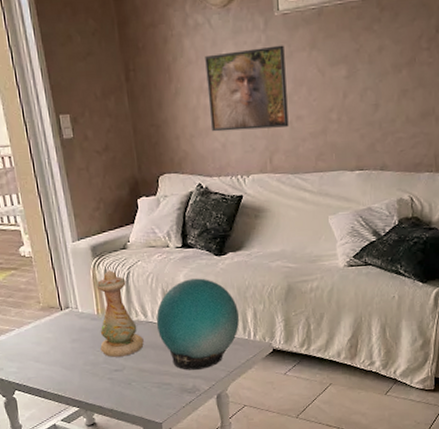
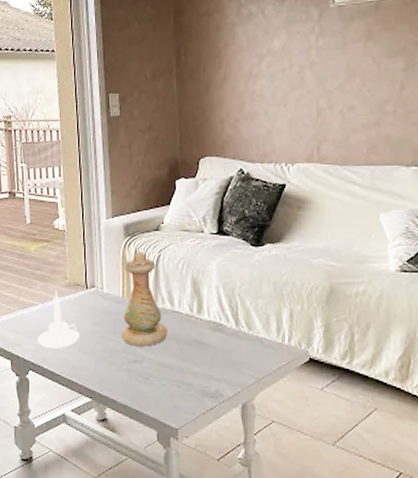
candle holder: none [19,315,61,368] -> present [38,291,80,348]
decorative orb: present [156,278,240,370] -> none [182,268,274,372]
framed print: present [205,45,289,132] -> none [256,36,339,118]

